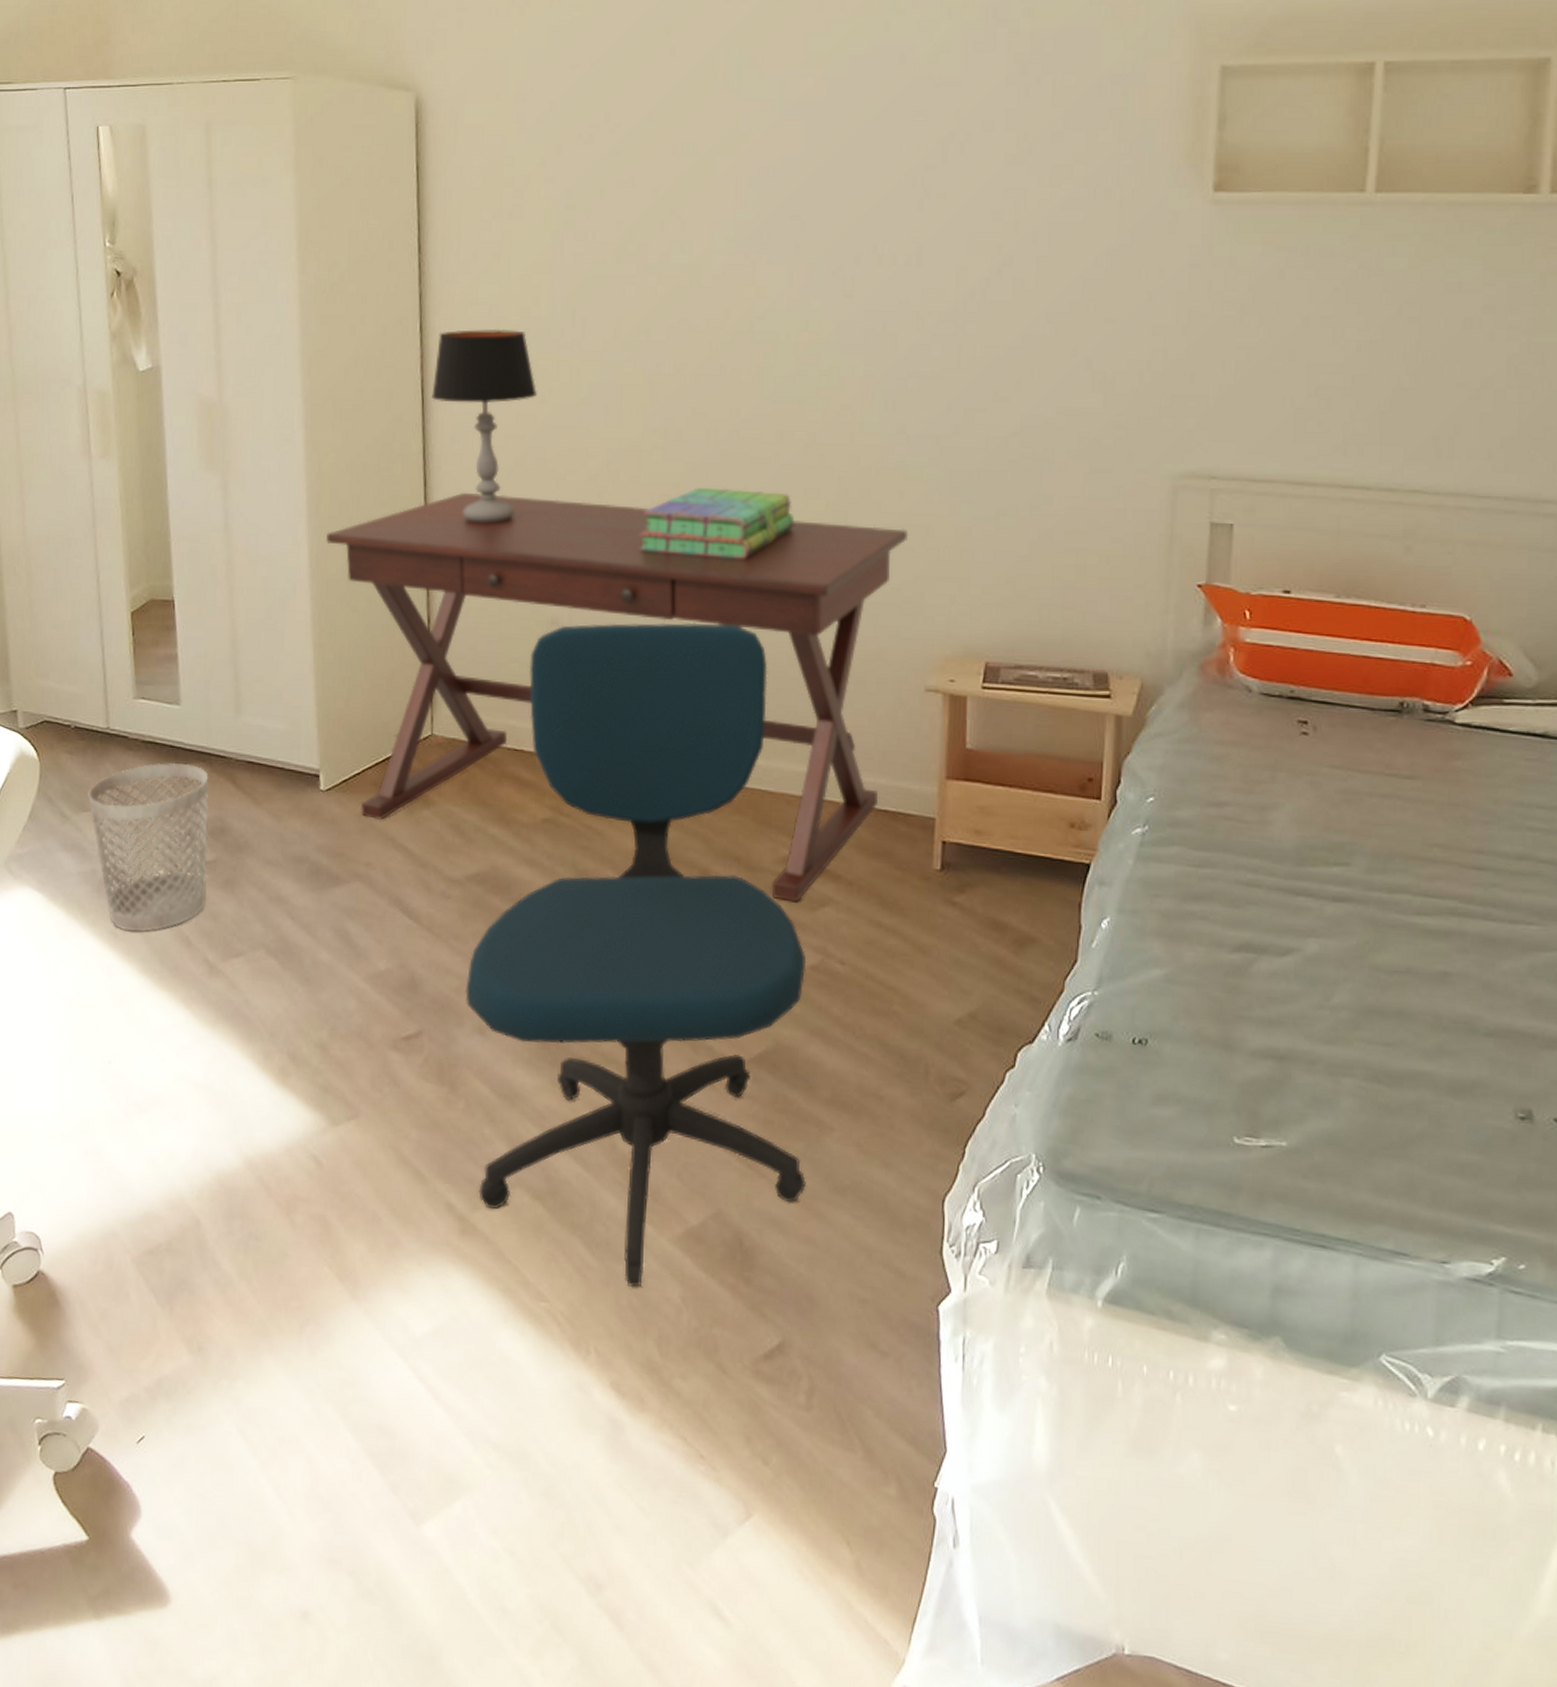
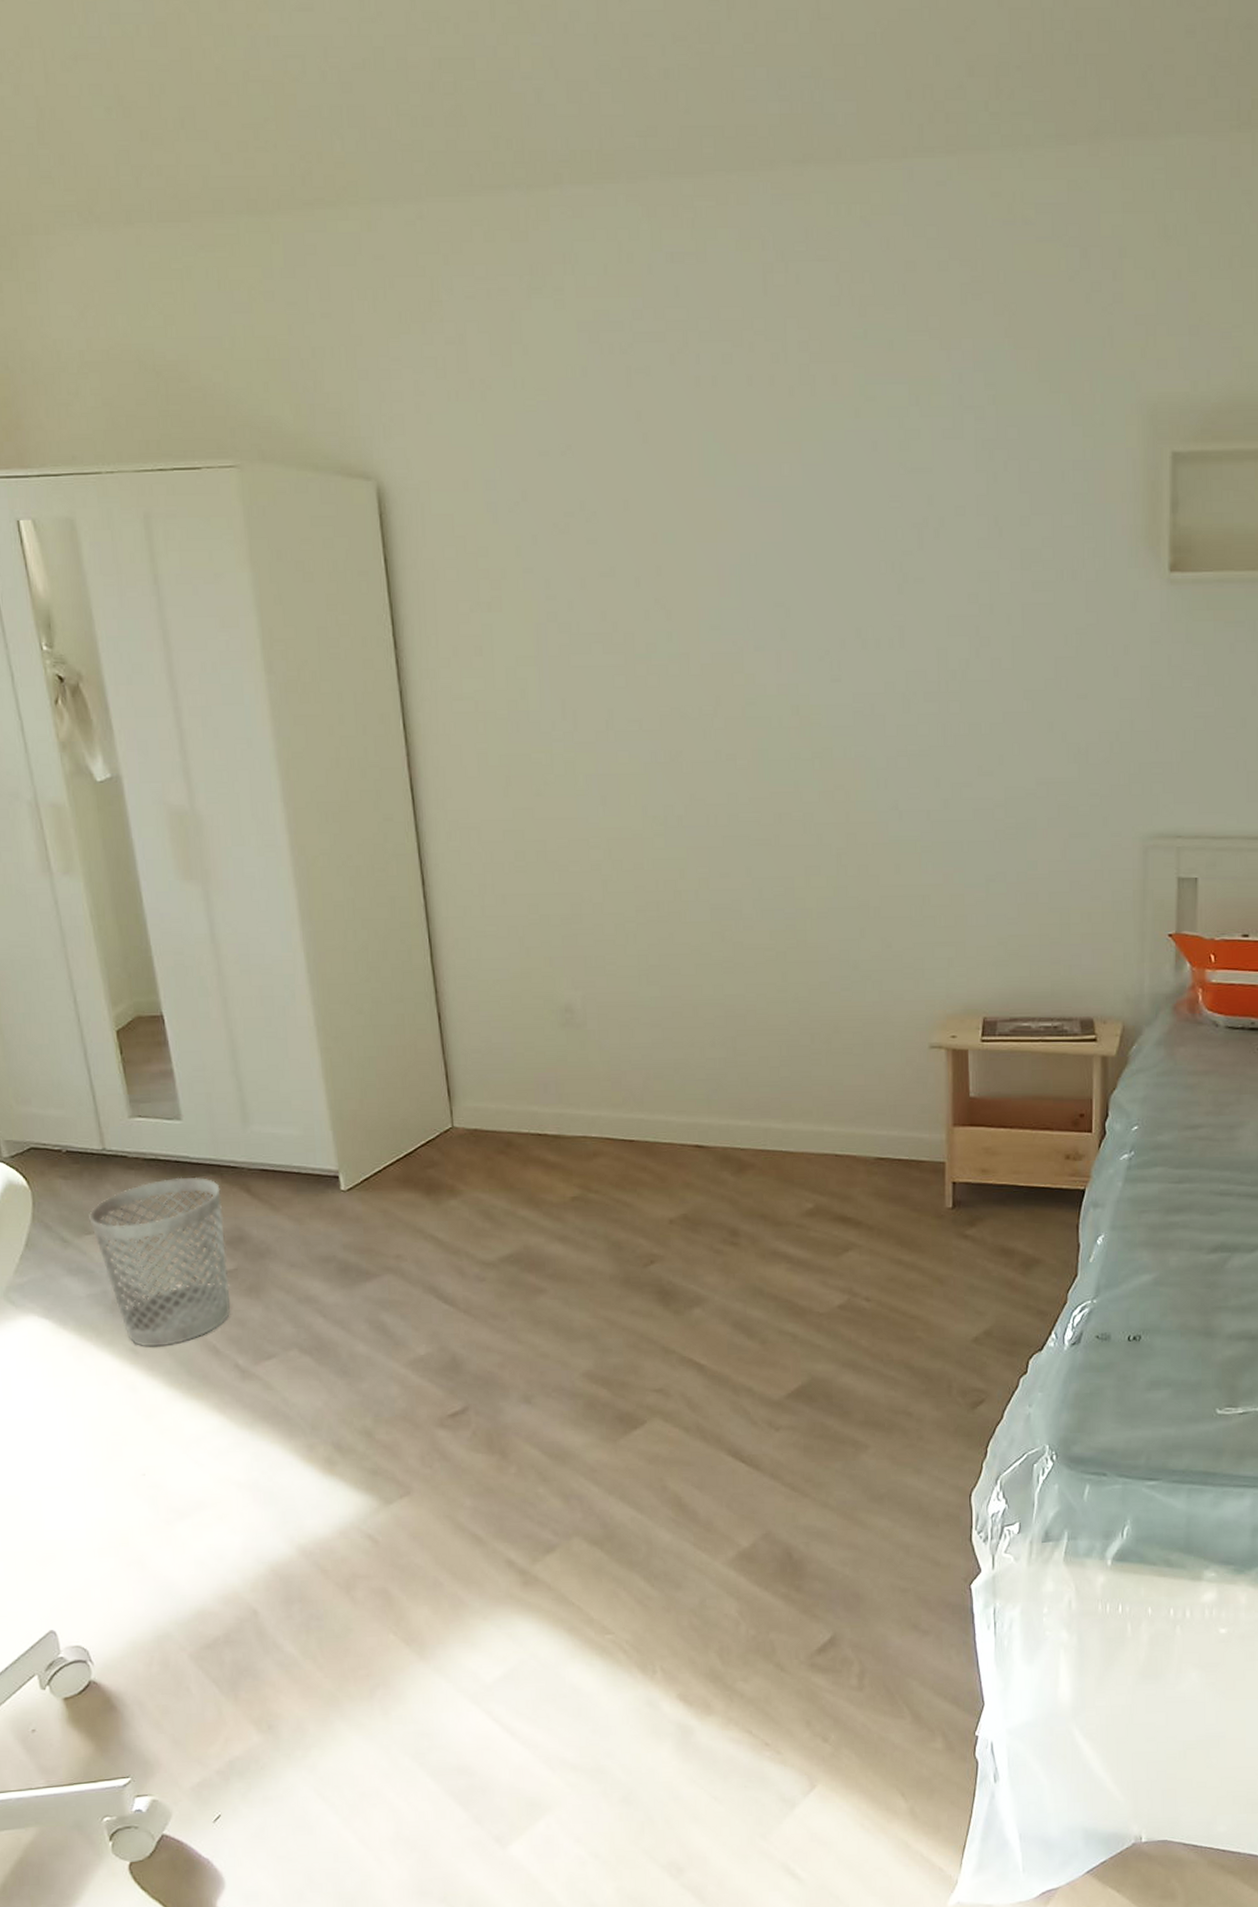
desk: present [325,492,909,903] -> none [322,888,907,1251]
table lamp: present [431,328,538,524] -> none [421,723,533,919]
office chair: present [465,622,807,1287] -> none [508,999,846,1609]
stack of books: present [639,487,795,559] -> none [646,870,798,938]

